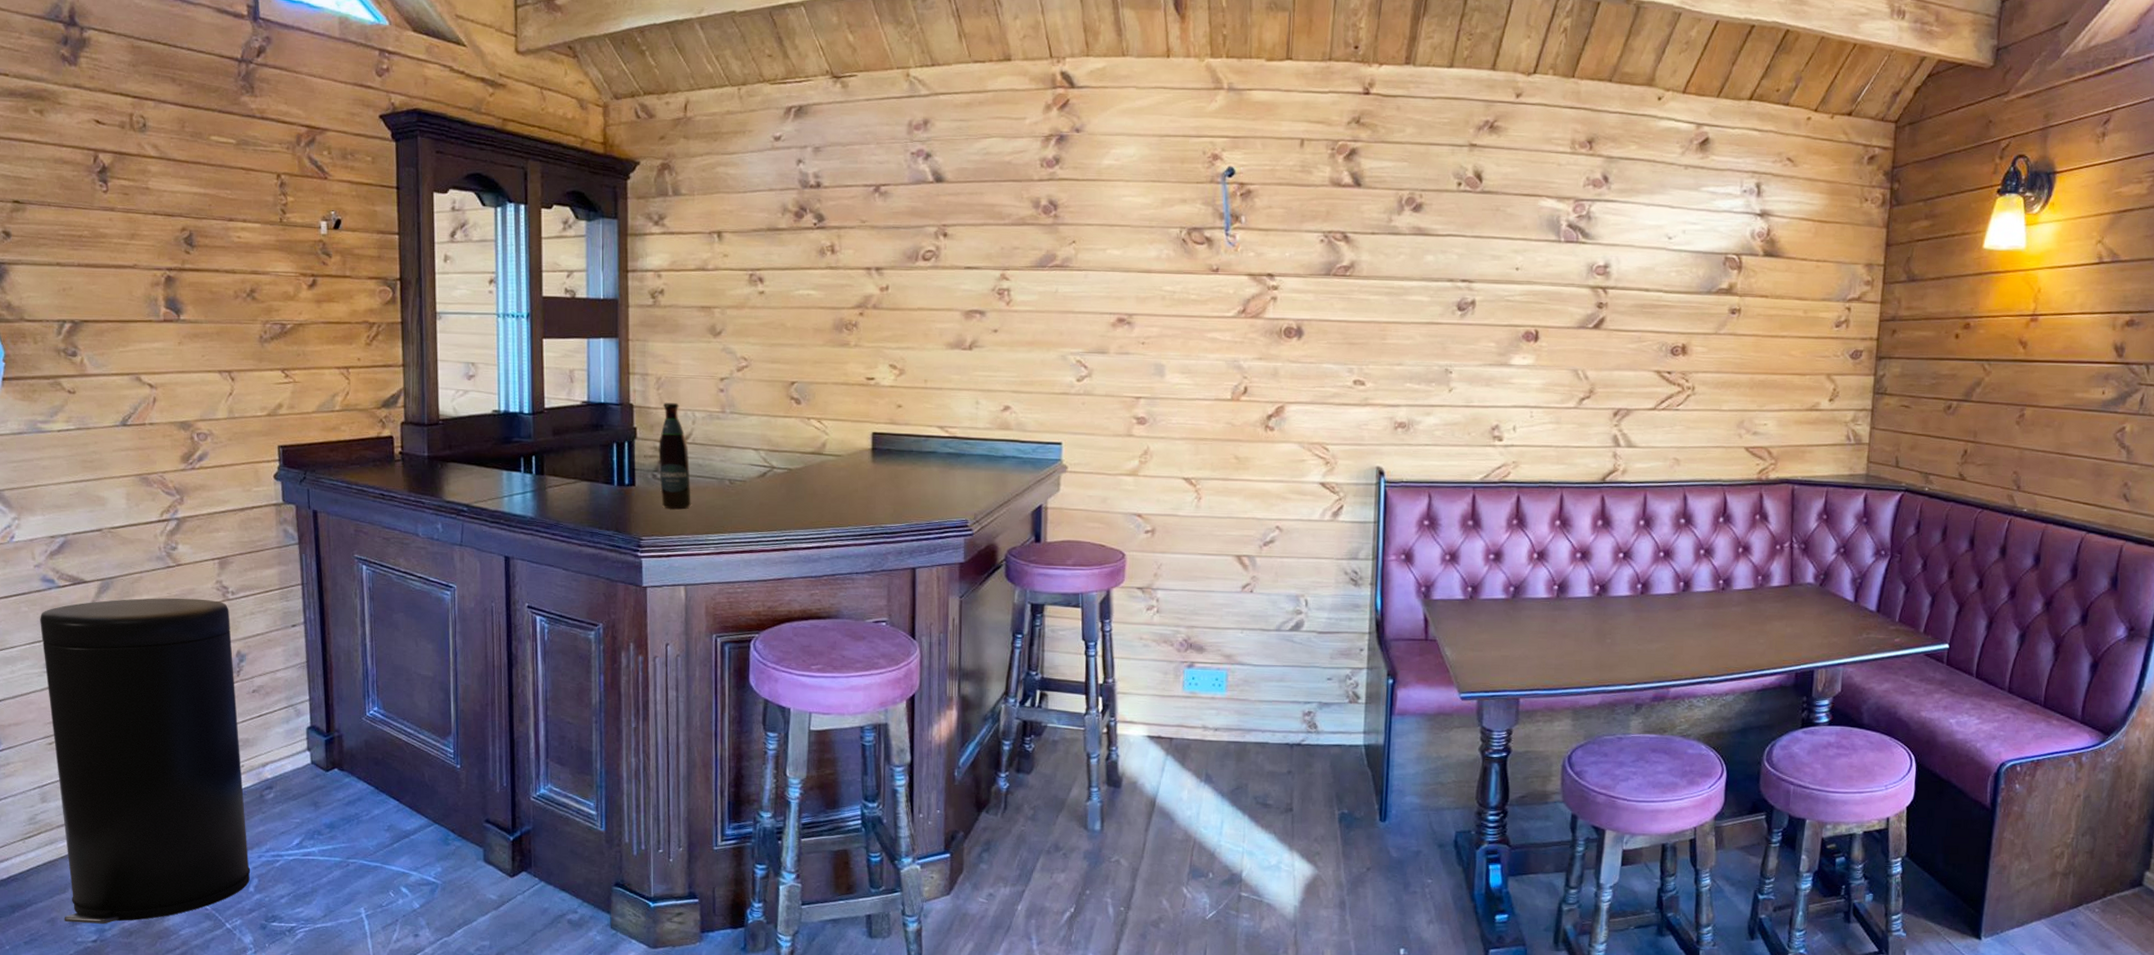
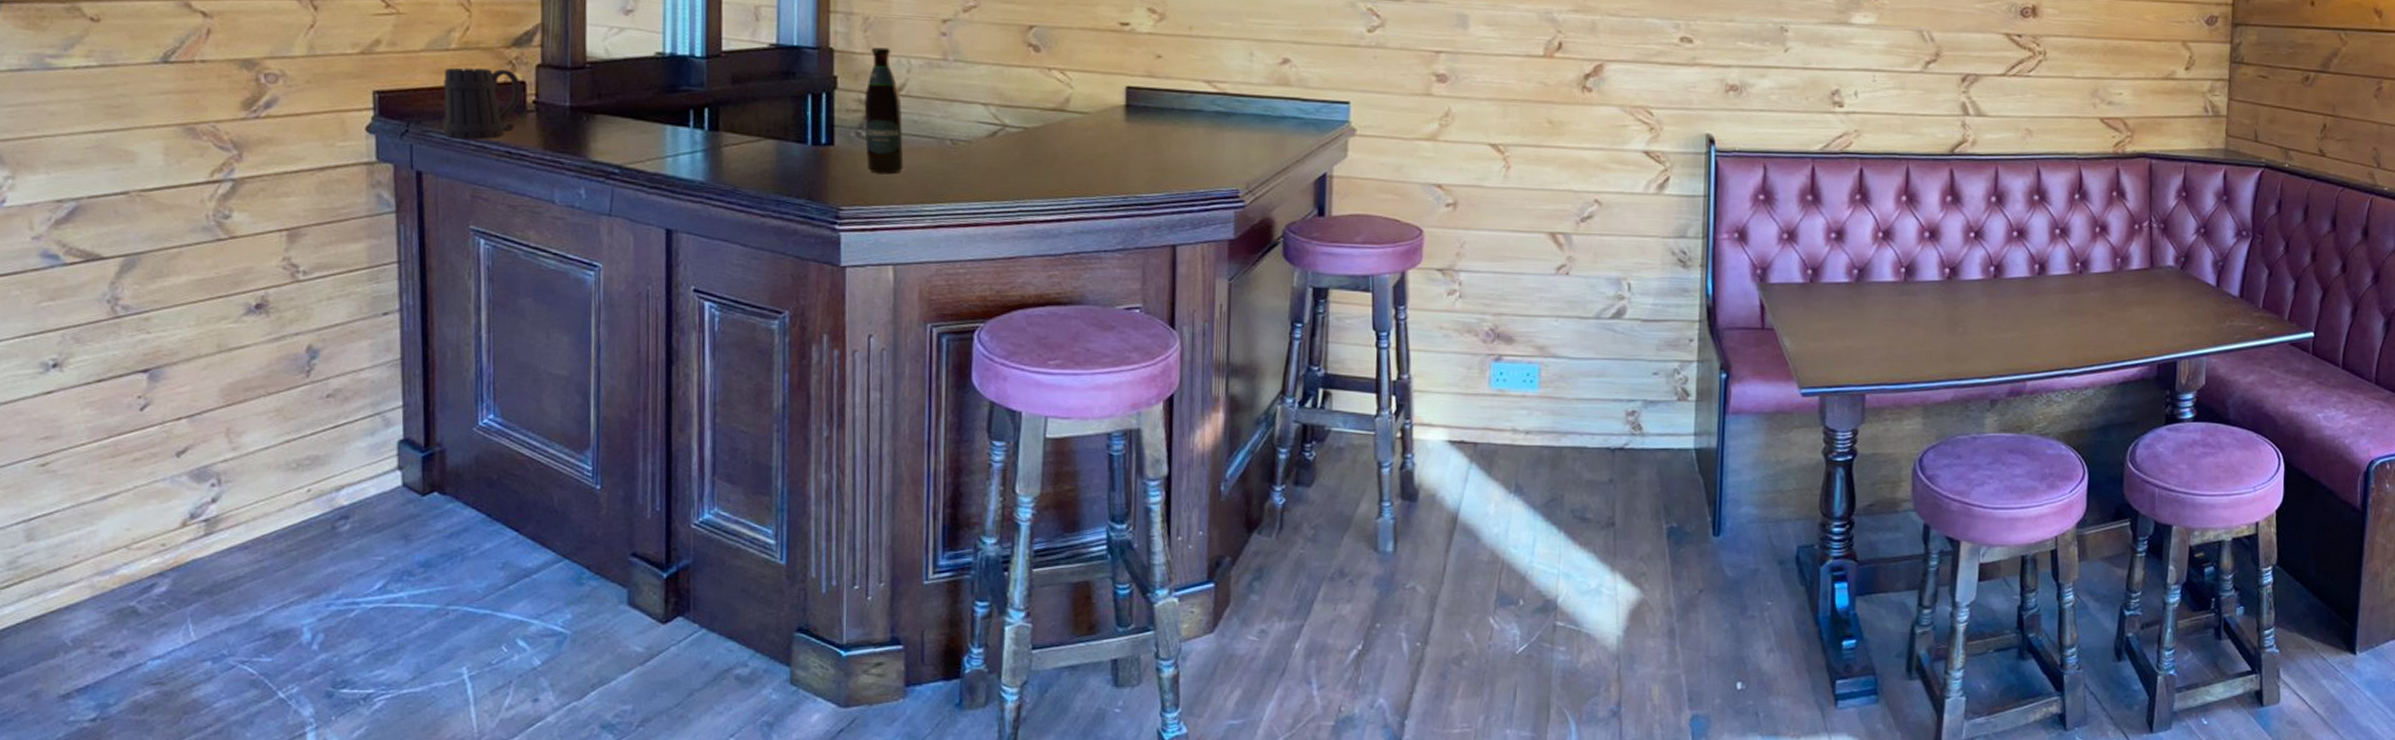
pedal bin: present [40,597,251,924] -> none [36,278,315,697]
beer mug: none [331,425,390,485] -> present [443,67,522,140]

